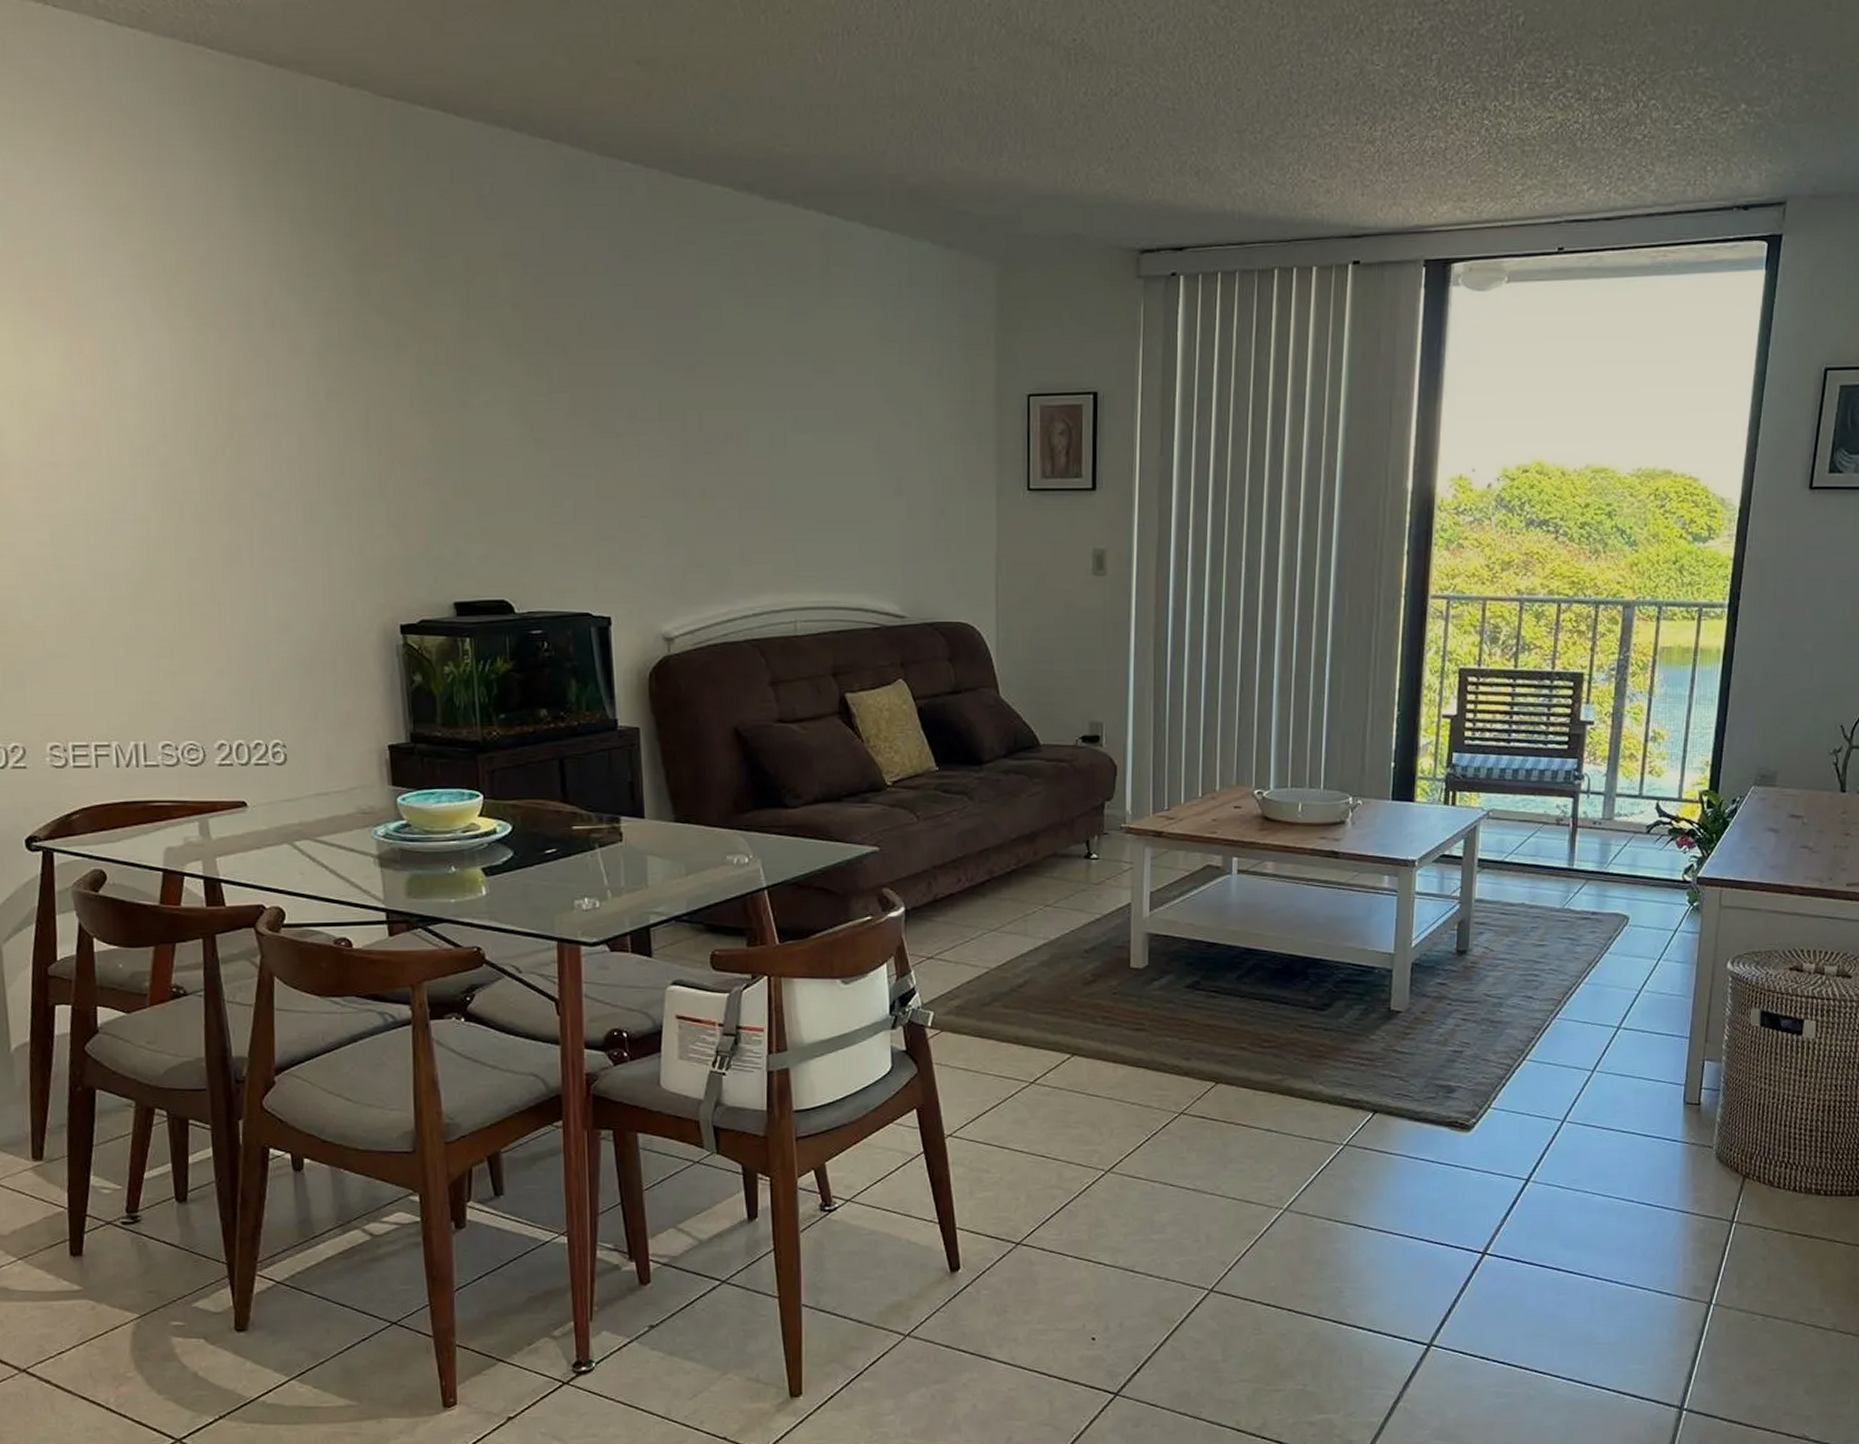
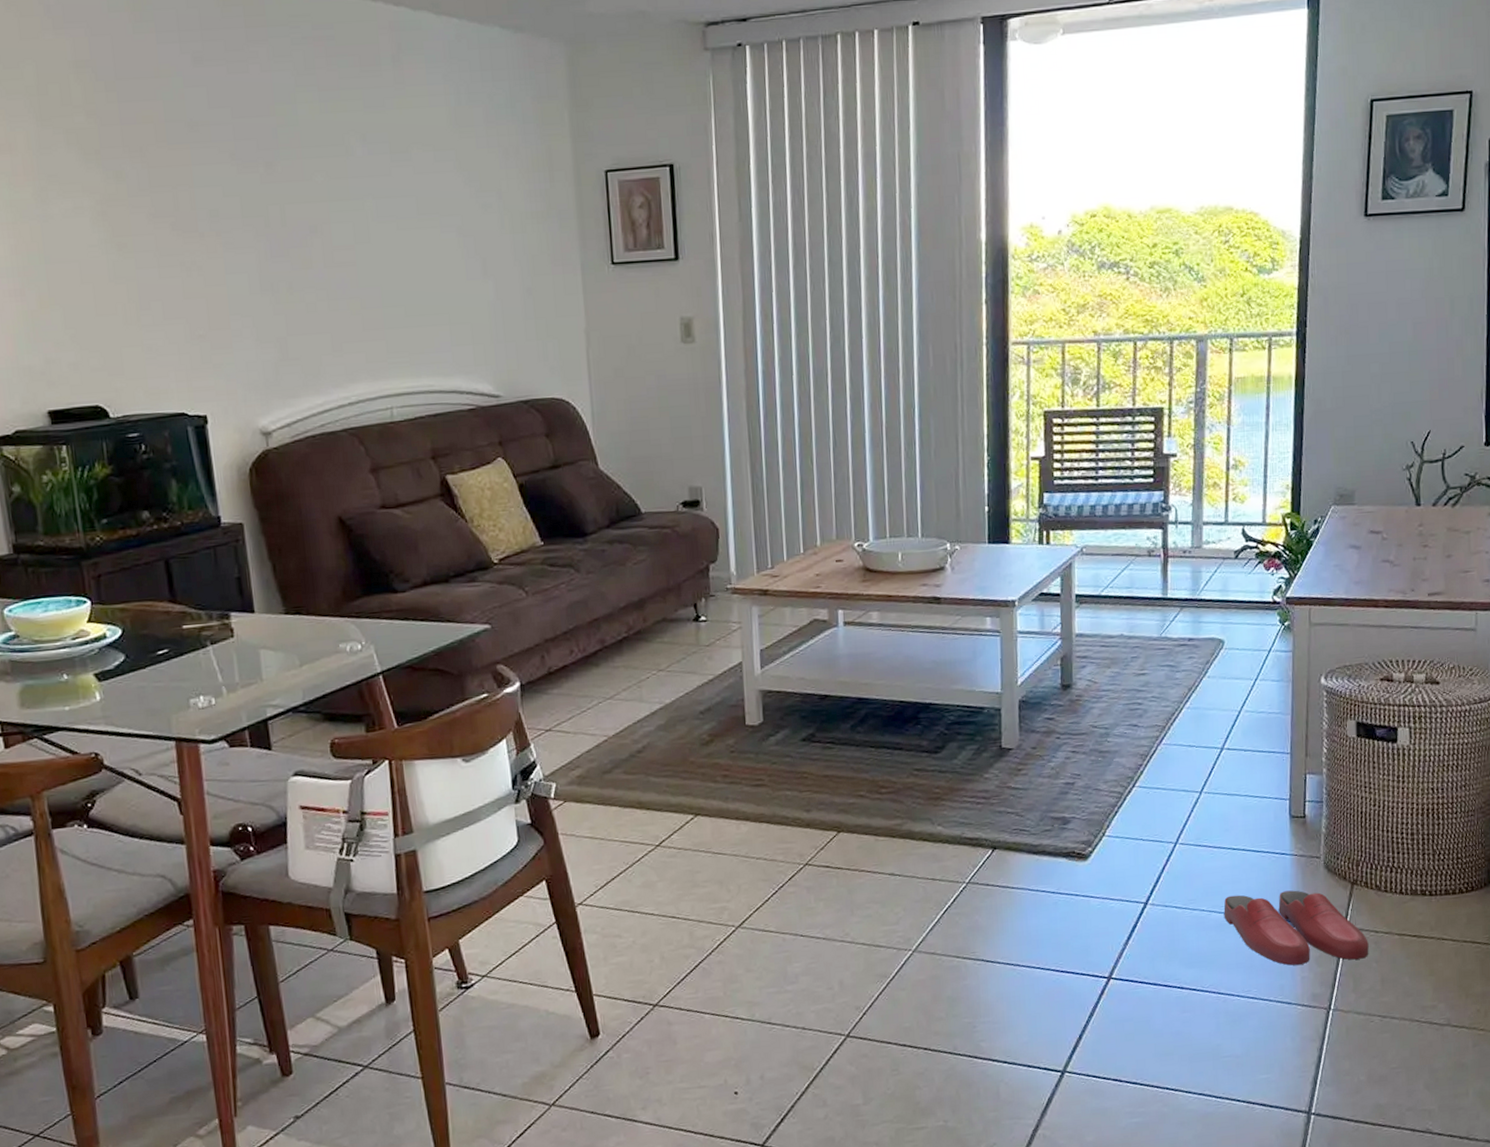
slippers: none [1607,1179,1757,1256] -> present [1223,890,1369,966]

